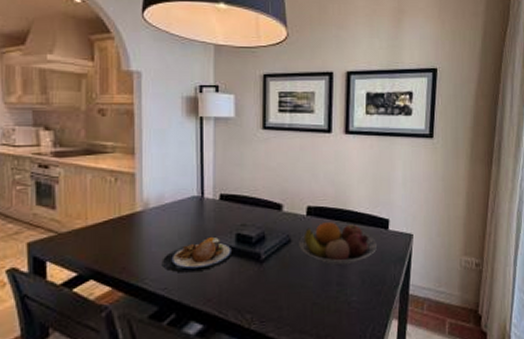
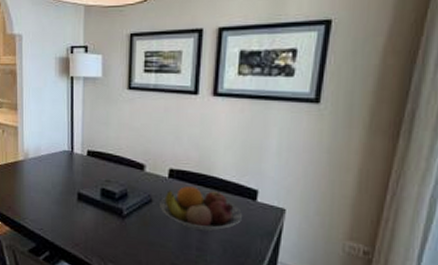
plate: present [161,236,233,273] -> none [38,188,98,219]

